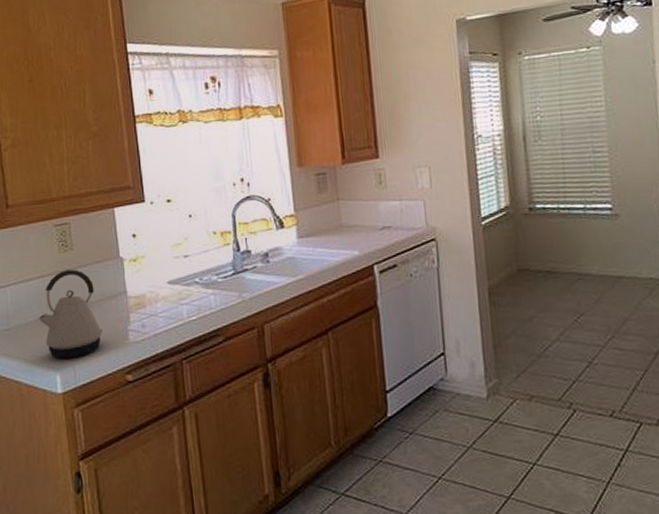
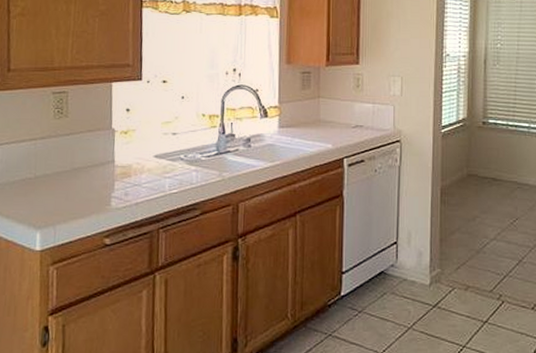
kettle: present [38,269,103,358] -> none [25,135,87,218]

